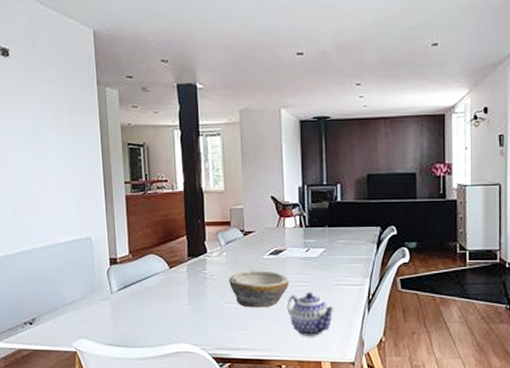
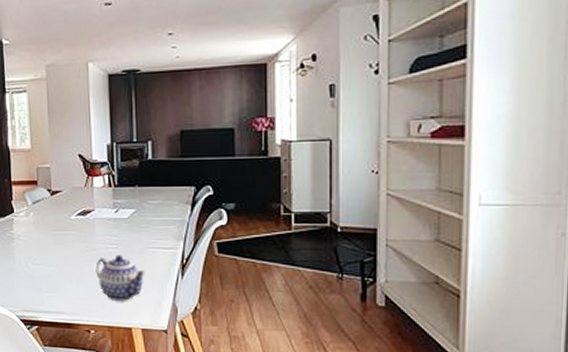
bowl: present [229,270,290,308] -> none [36,231,99,270]

